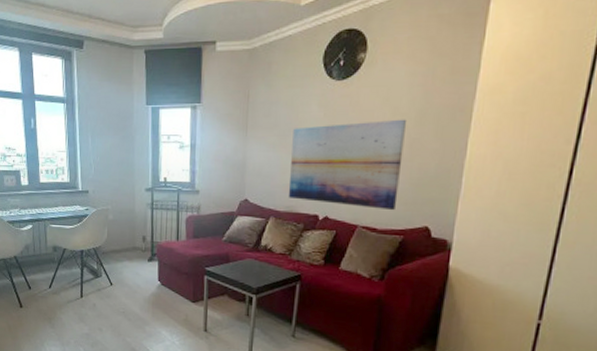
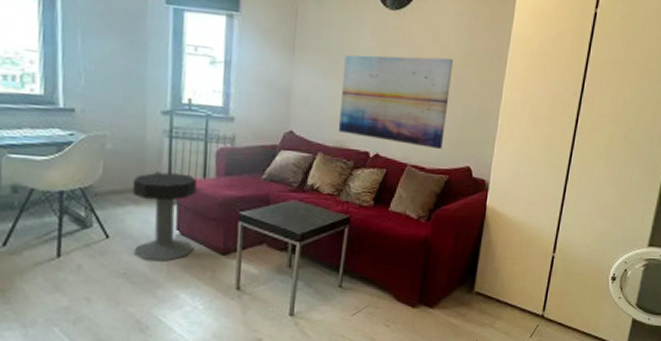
side table: none [127,236,172,305] -> present [132,172,197,262]

